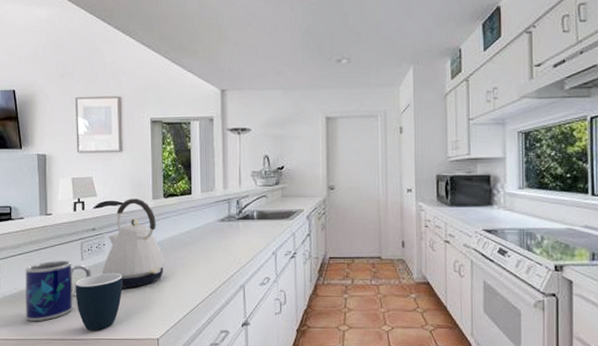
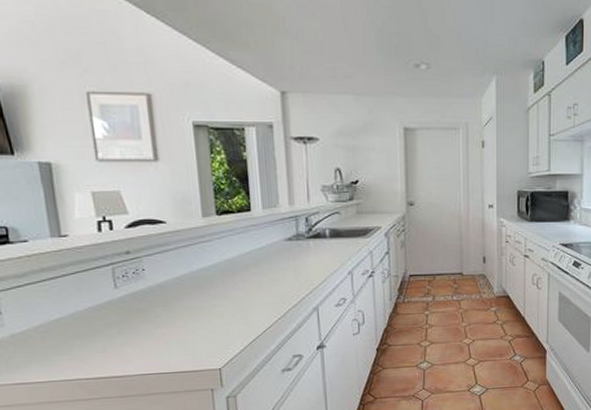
mug: present [25,260,92,322] -> none [37,289,131,362]
mug: present [75,273,123,331] -> none [108,300,172,367]
kettle: present [102,198,165,289] -> none [144,216,224,318]

